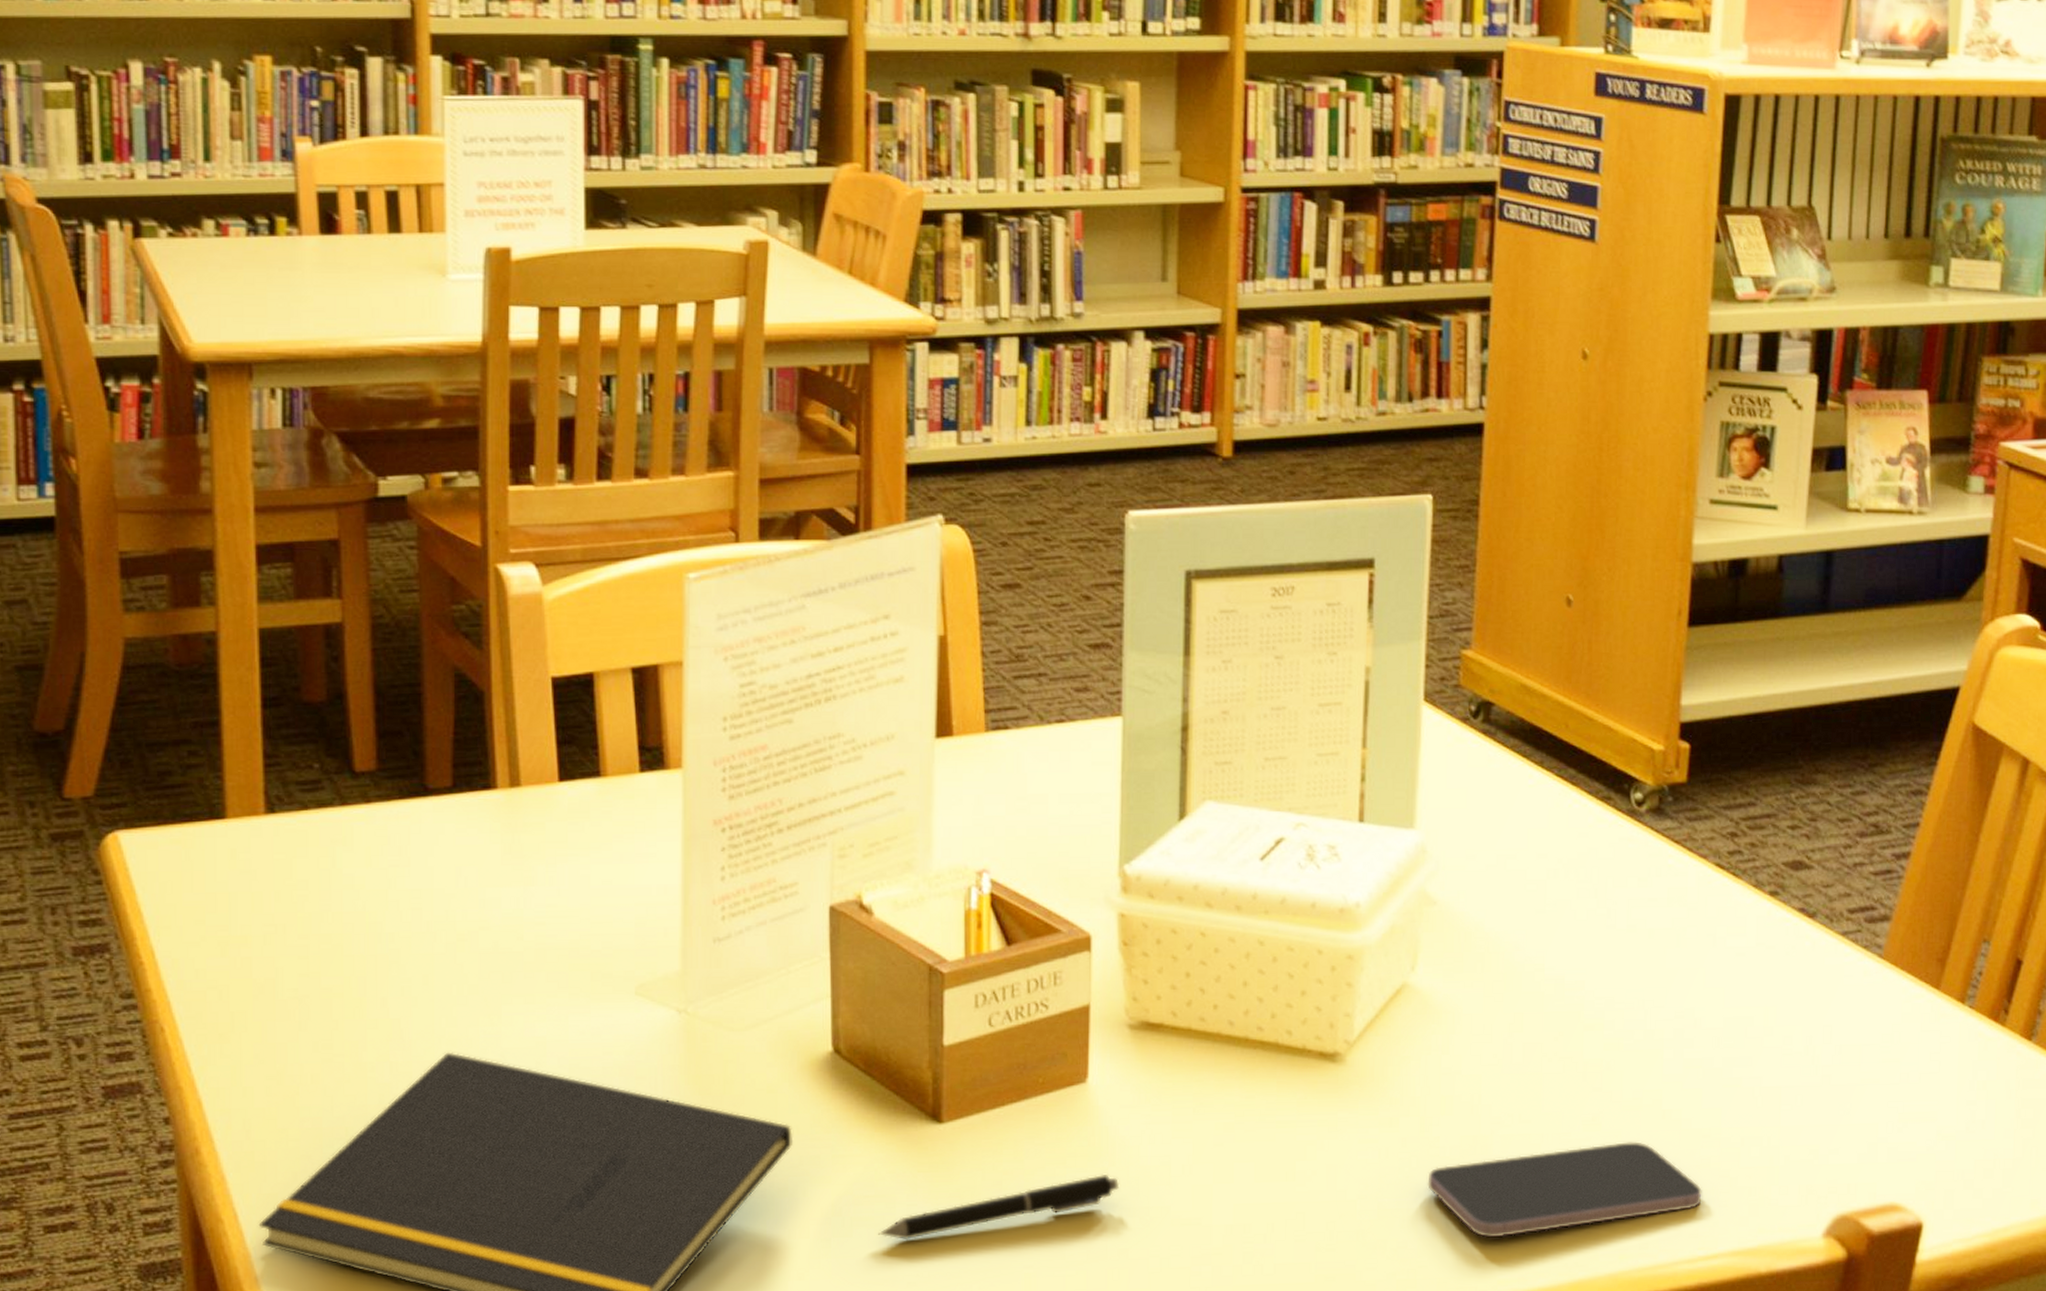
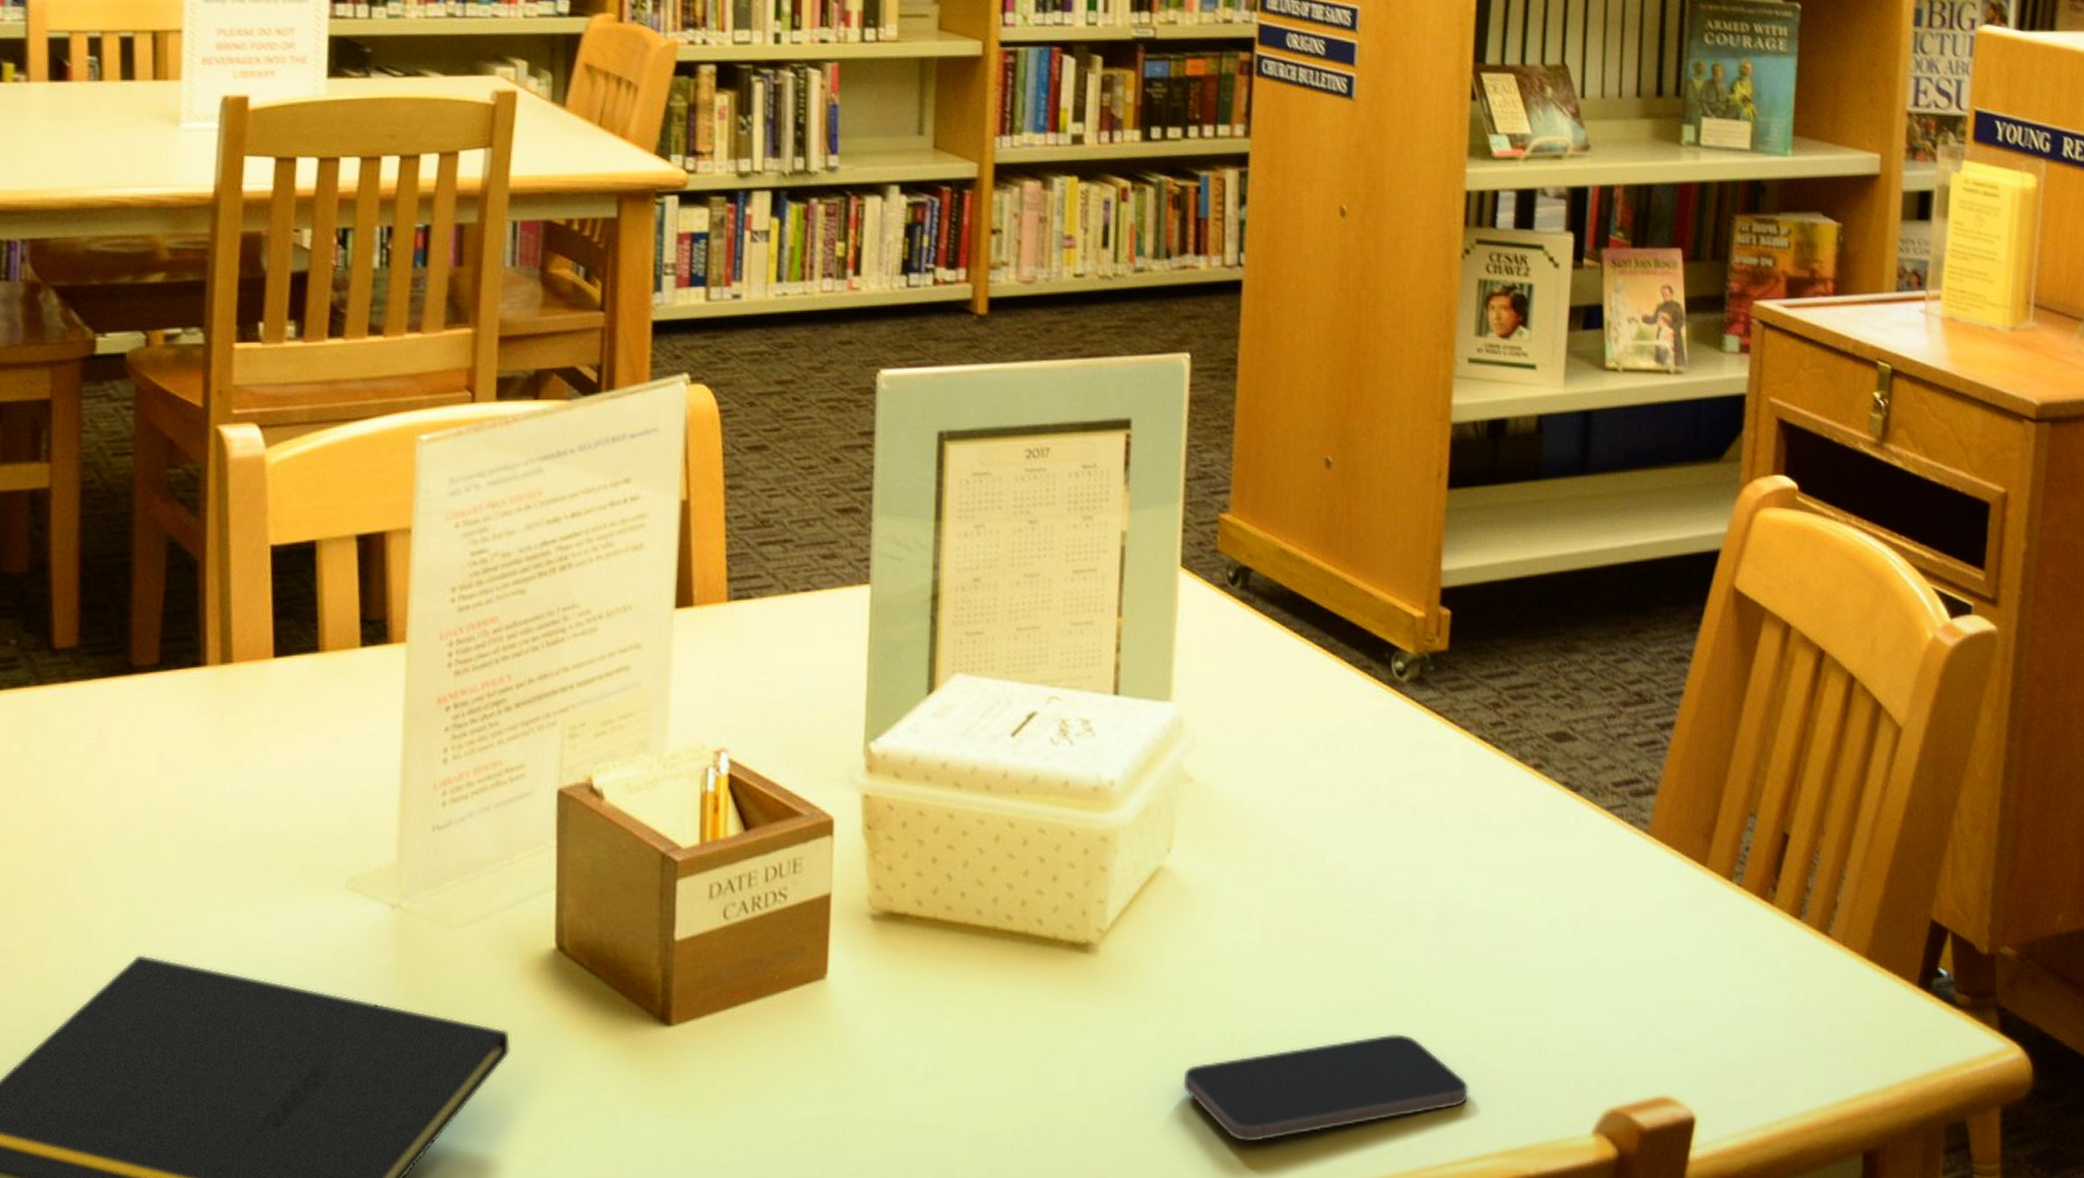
pen: present [877,1173,1120,1241] -> none [598,1079,859,1157]

